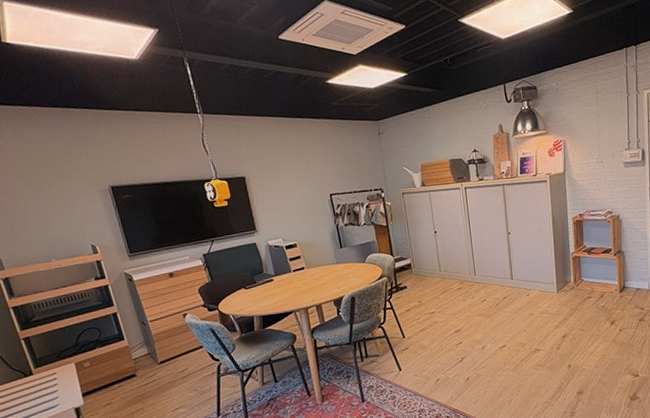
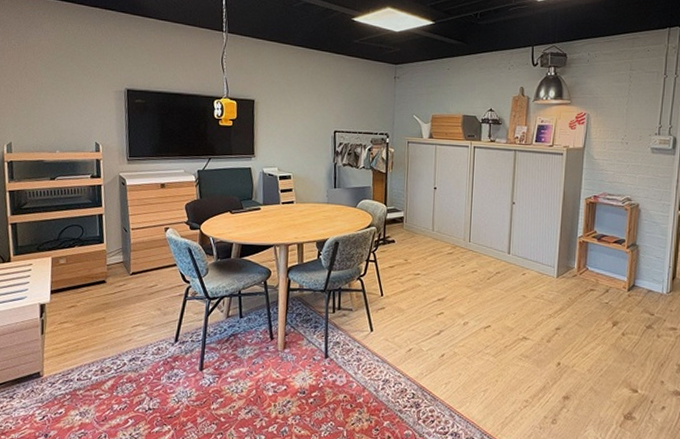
decorative box: present [8,260,97,296] -> none [12,157,93,182]

